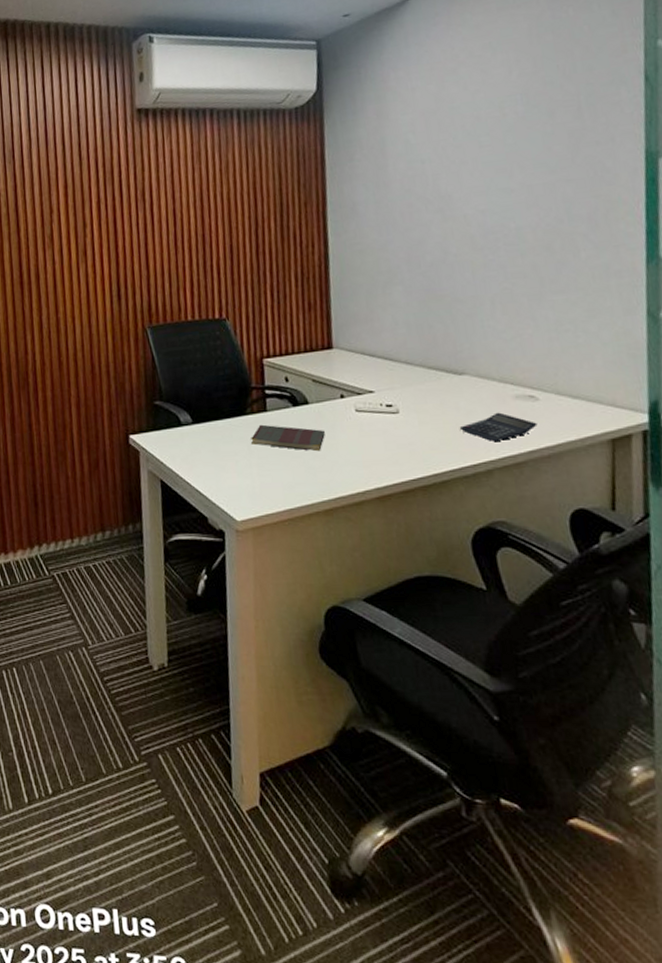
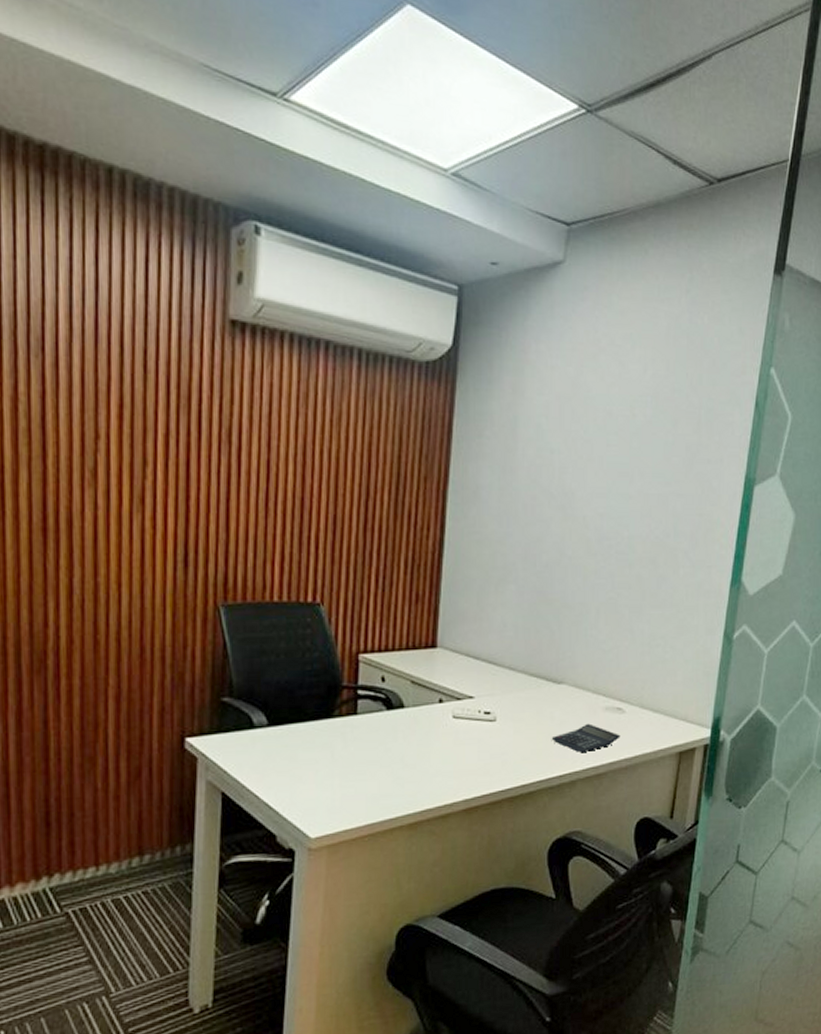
binder: present [250,424,325,452] -> none [334,729,418,761]

